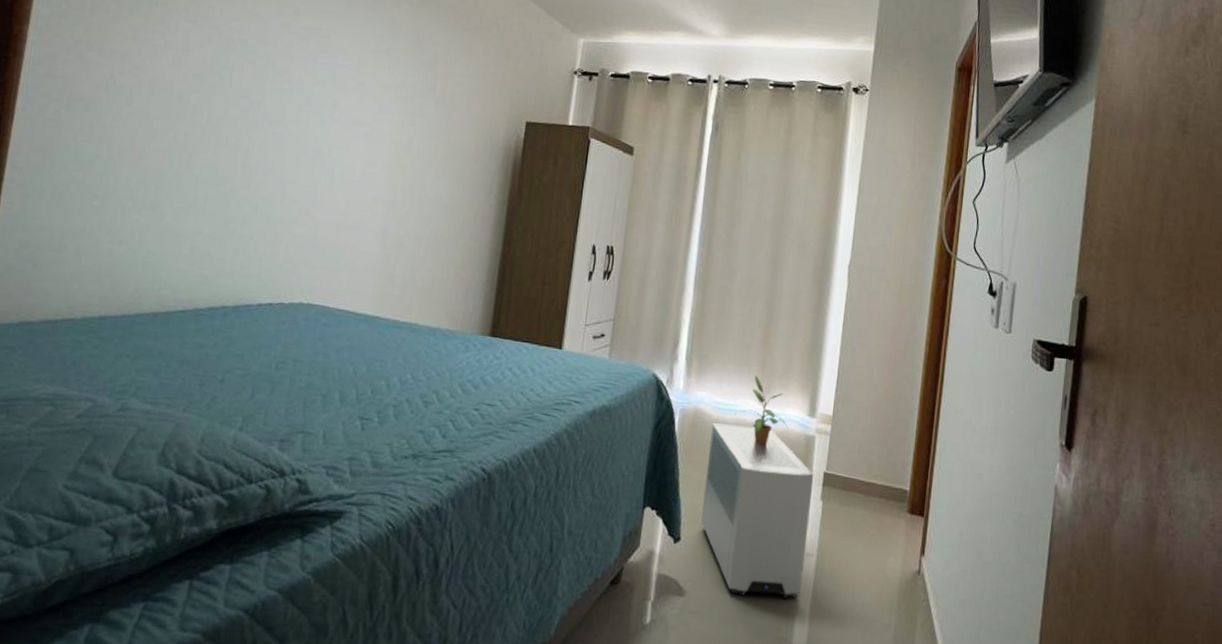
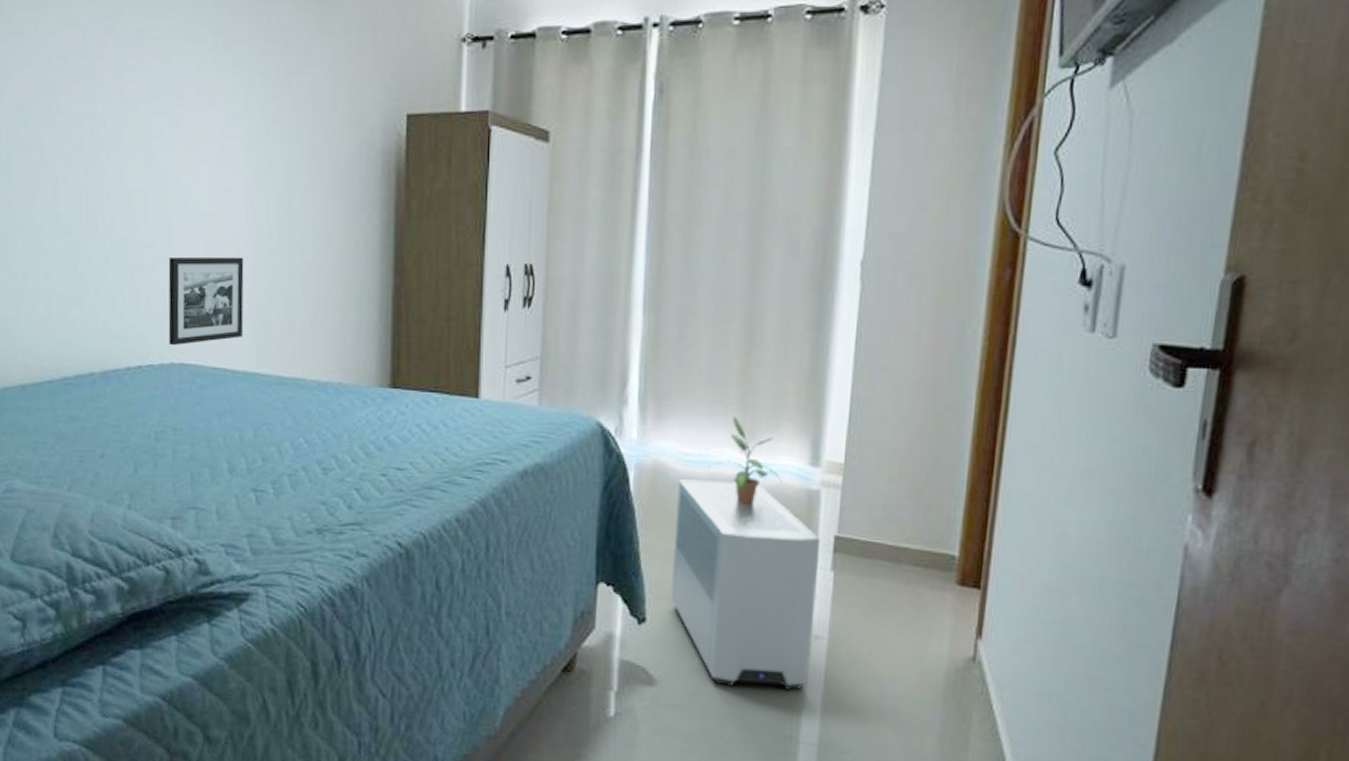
picture frame: none [301,213,378,289] -> present [168,256,244,346]

